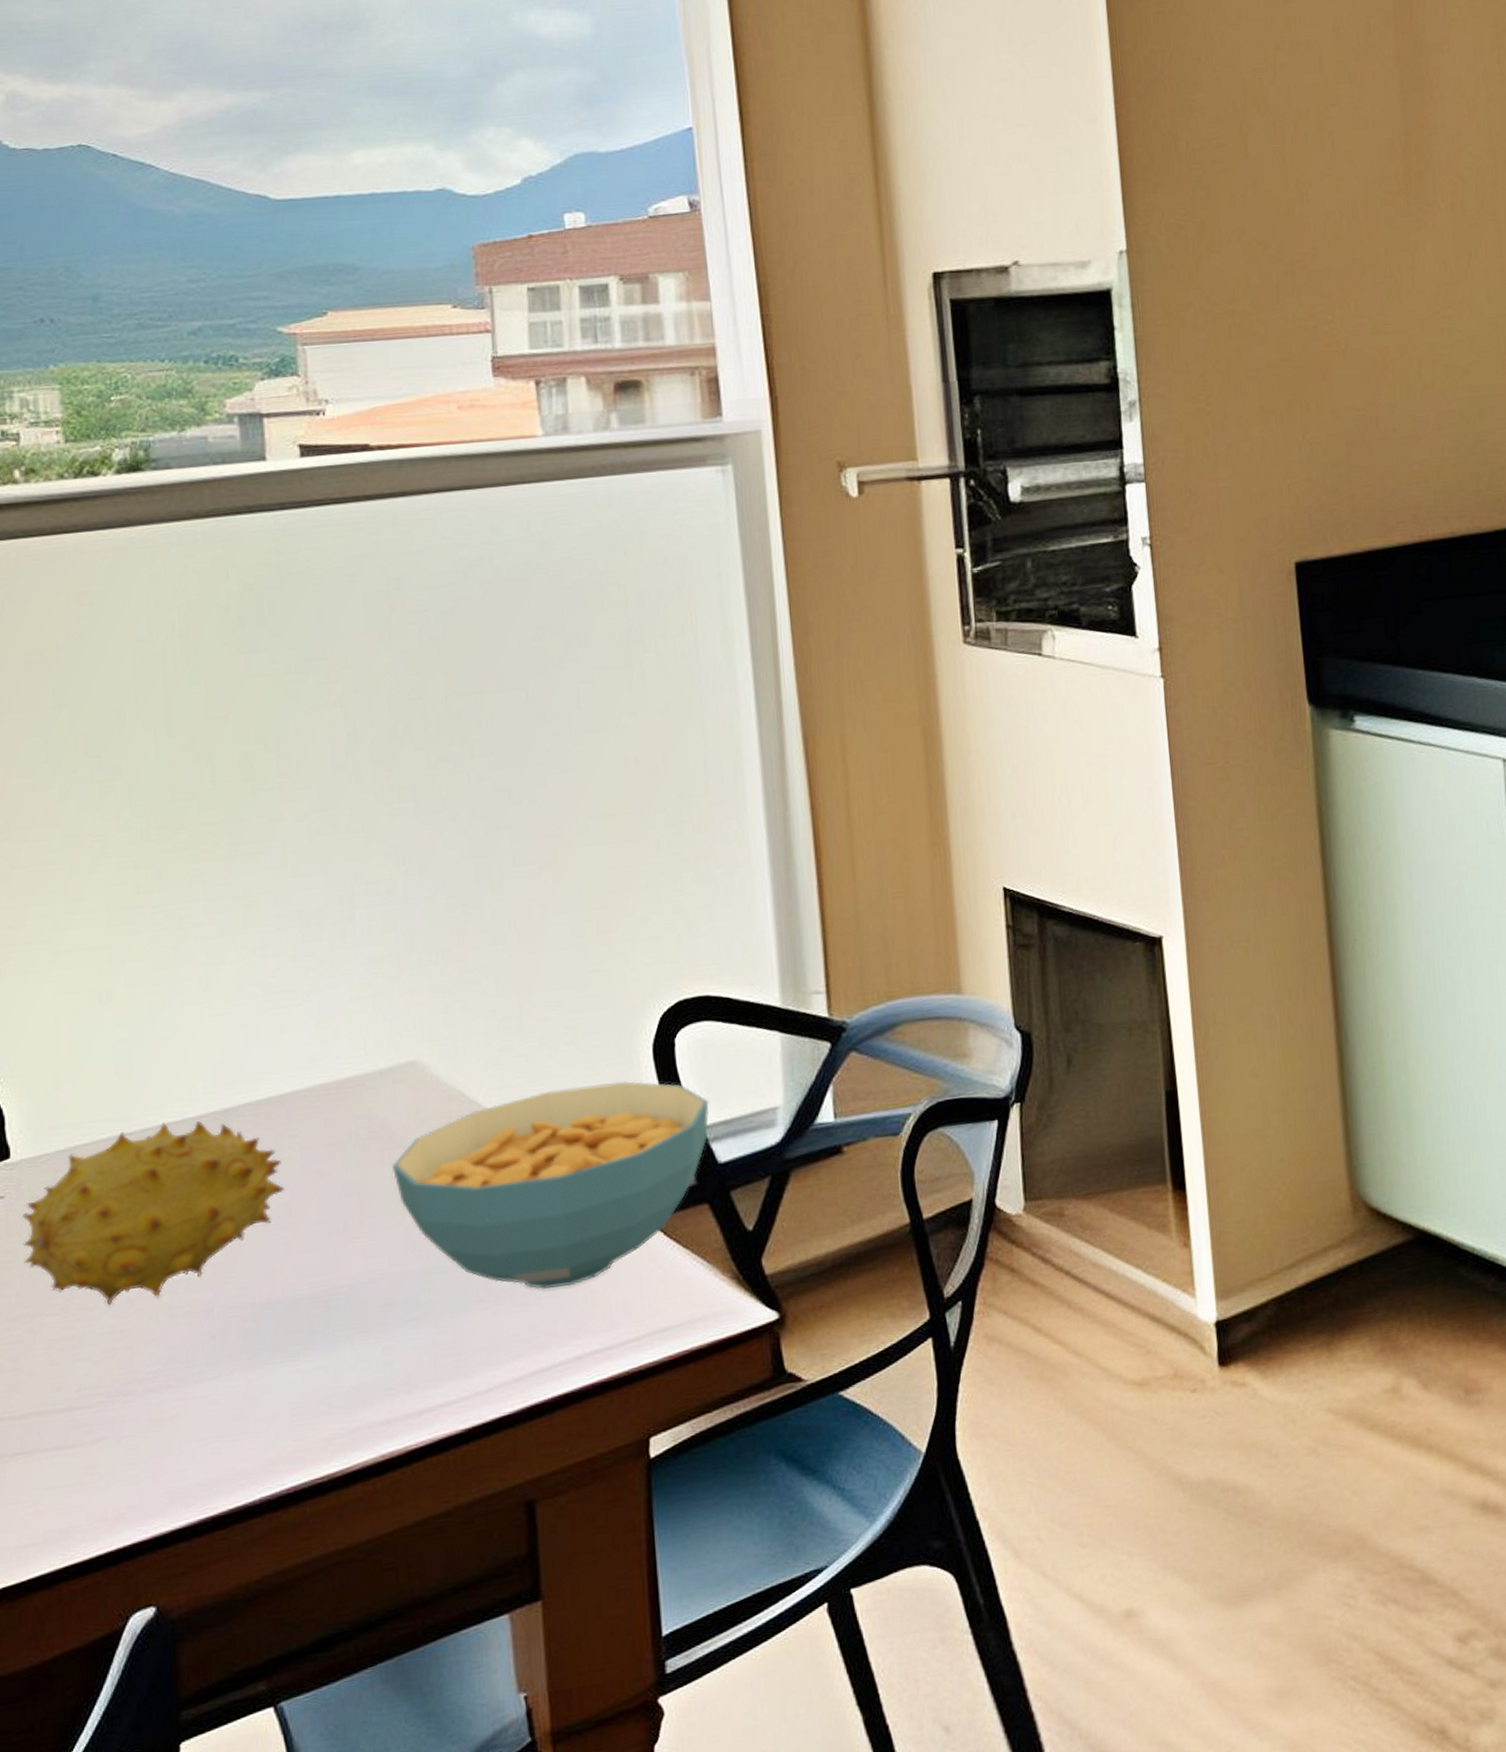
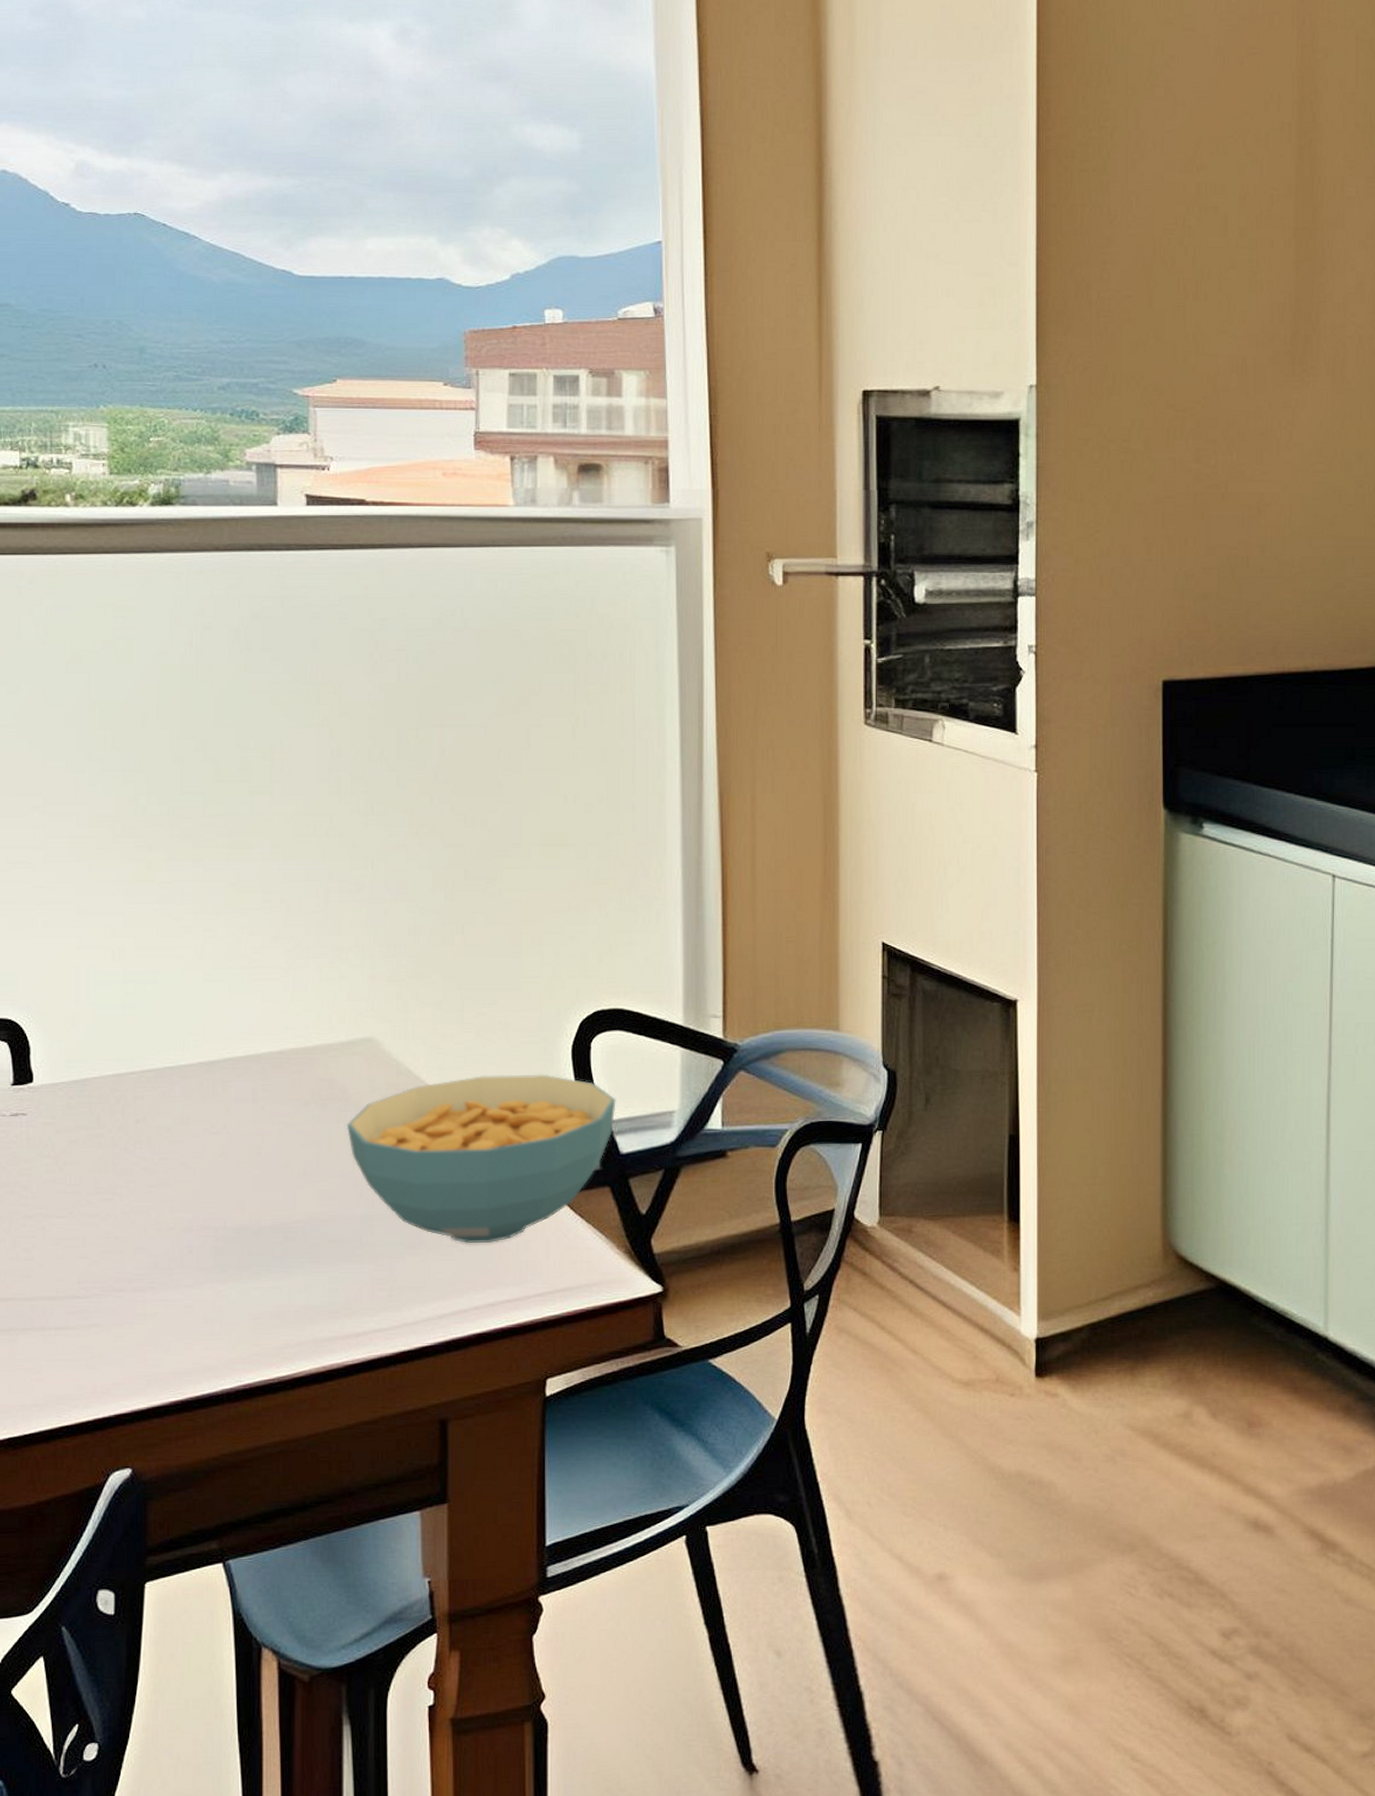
fruit: present [23,1121,286,1306] -> none [40,1067,257,1215]

